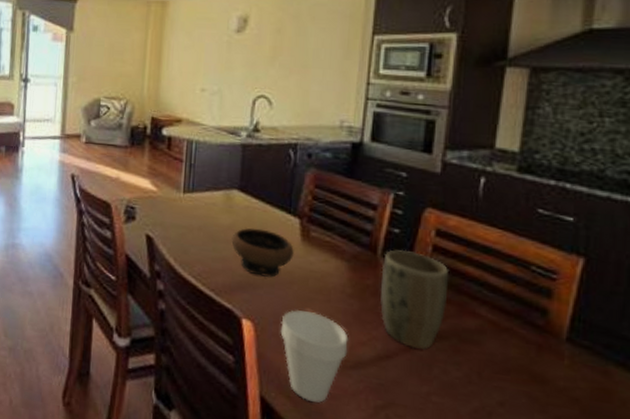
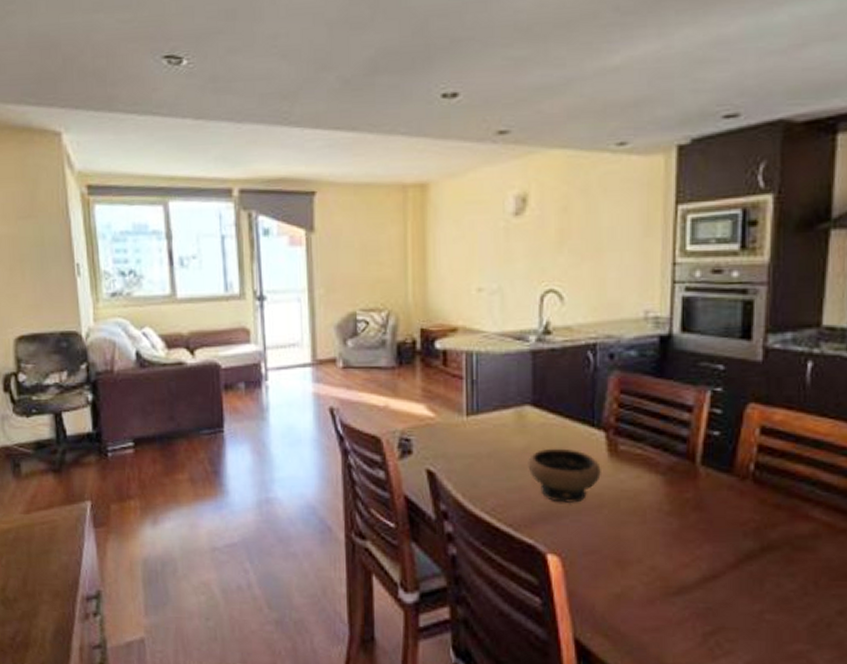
cup: present [280,310,349,403] -> none [592,537,669,637]
plant pot: present [380,249,450,350] -> none [701,454,778,565]

